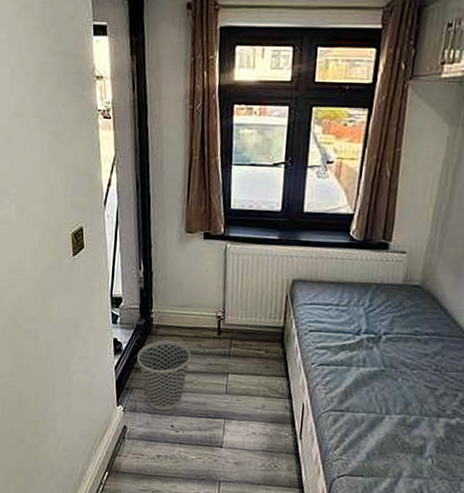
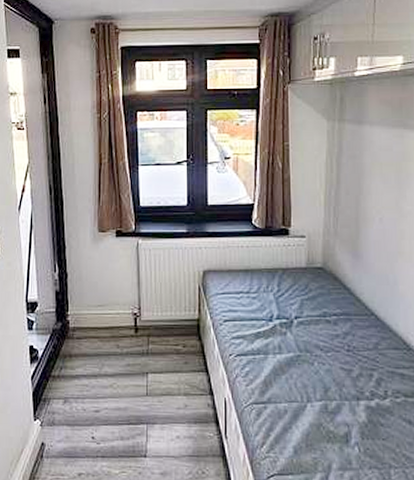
wastebasket: present [137,340,192,411] -> none [54,342,110,421]

